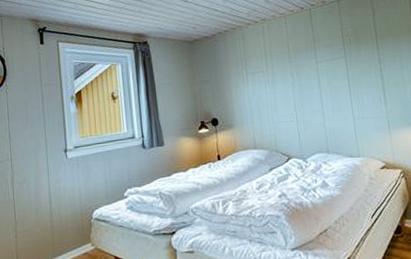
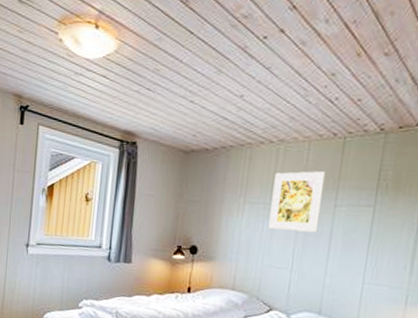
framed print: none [265,38,309,91] -> present [268,171,326,233]

